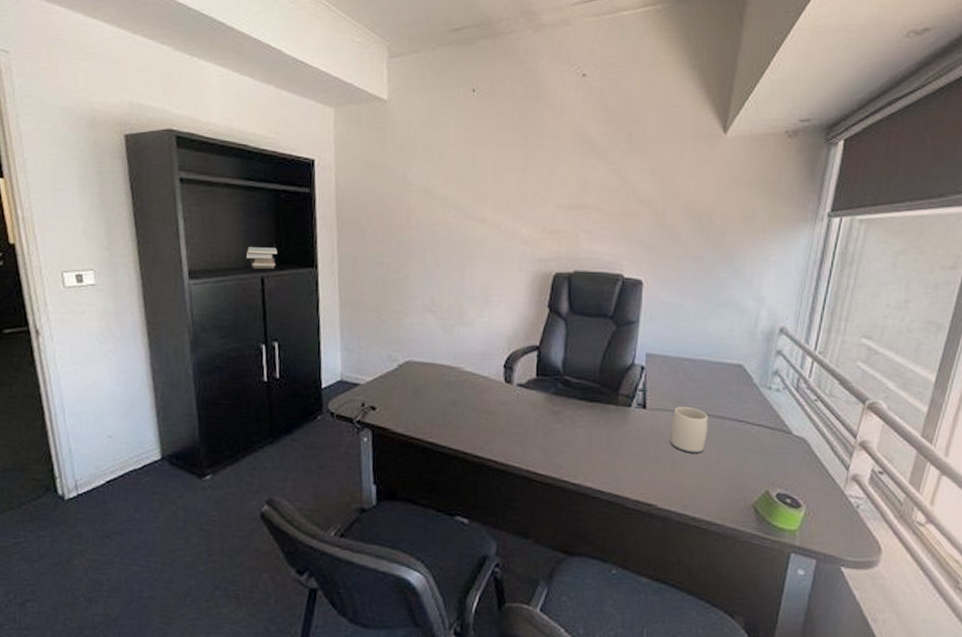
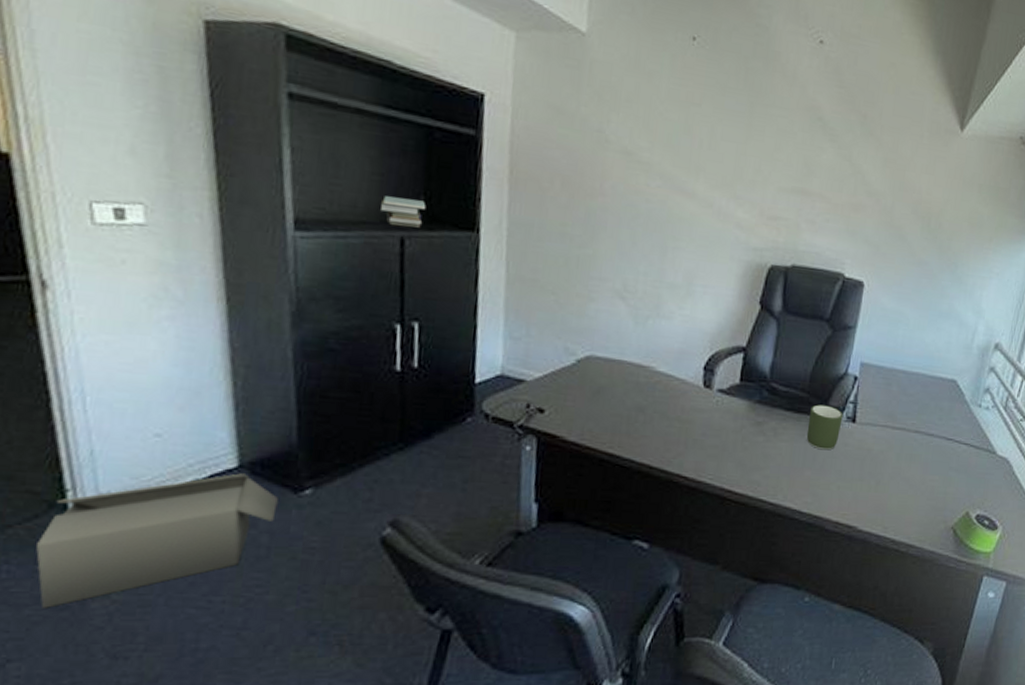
cardboard box: none [40,464,188,563] -> present [36,473,278,608]
mug: none [601,393,634,435] -> present [806,404,843,451]
mug: present [670,406,708,454] -> none [876,421,917,473]

